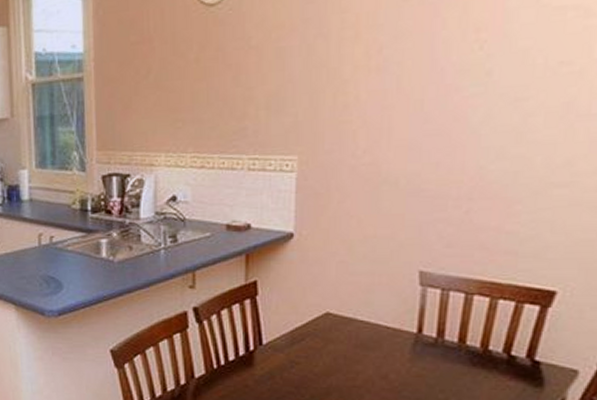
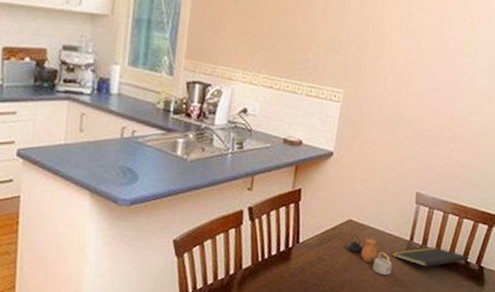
teapot: none [326,330,396,378] -> present [346,235,393,276]
notepad: none [393,339,514,365] -> present [391,246,469,268]

